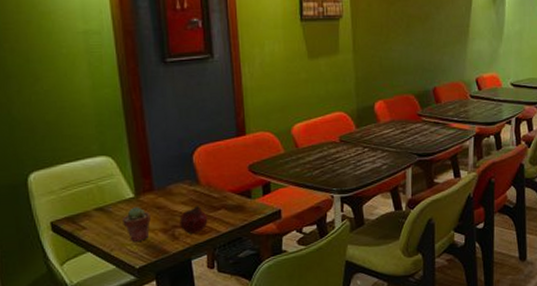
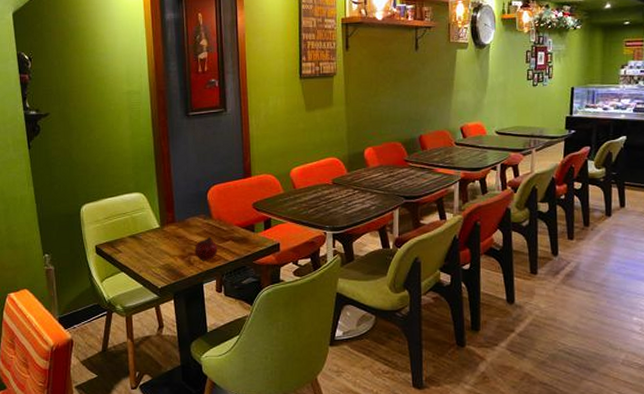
potted succulent: present [121,207,151,242] -> none [149,236,172,265]

